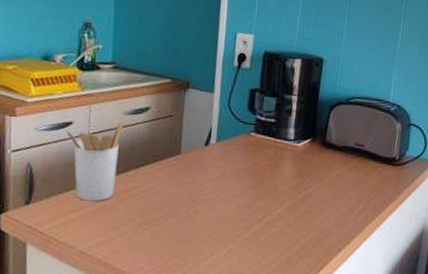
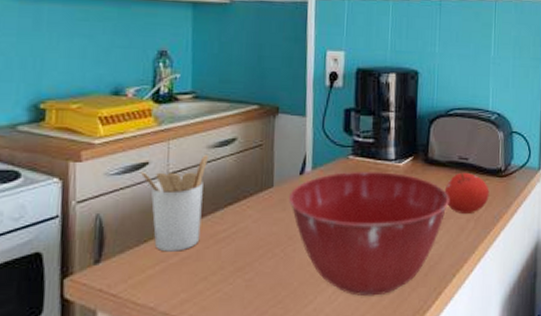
mixing bowl: none [194,146,343,260] -> present [289,170,449,297]
fruit: none [338,157,382,197] -> present [444,172,489,215]

